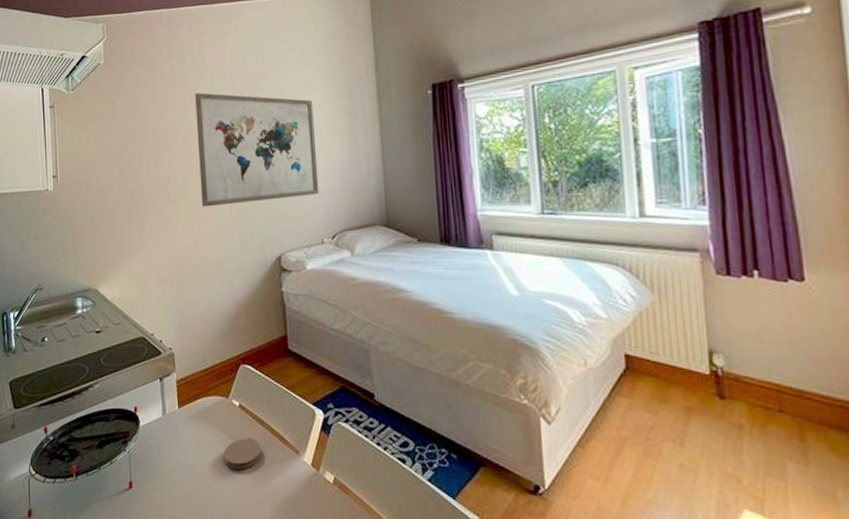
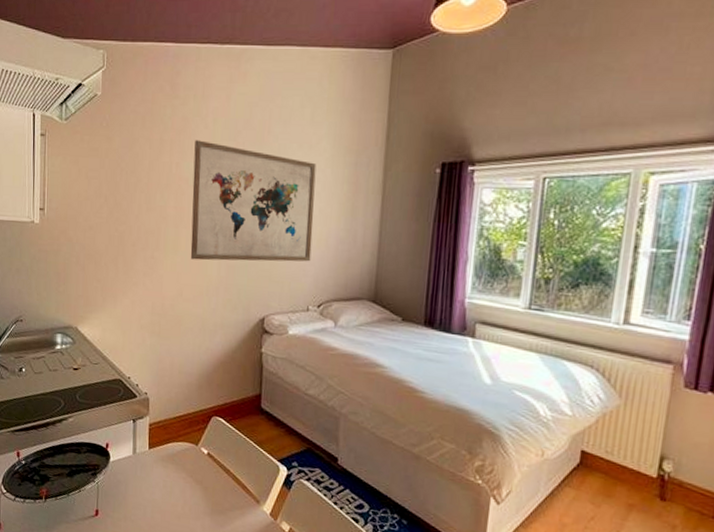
coaster: present [224,438,261,469] -> none [188,483,224,511]

